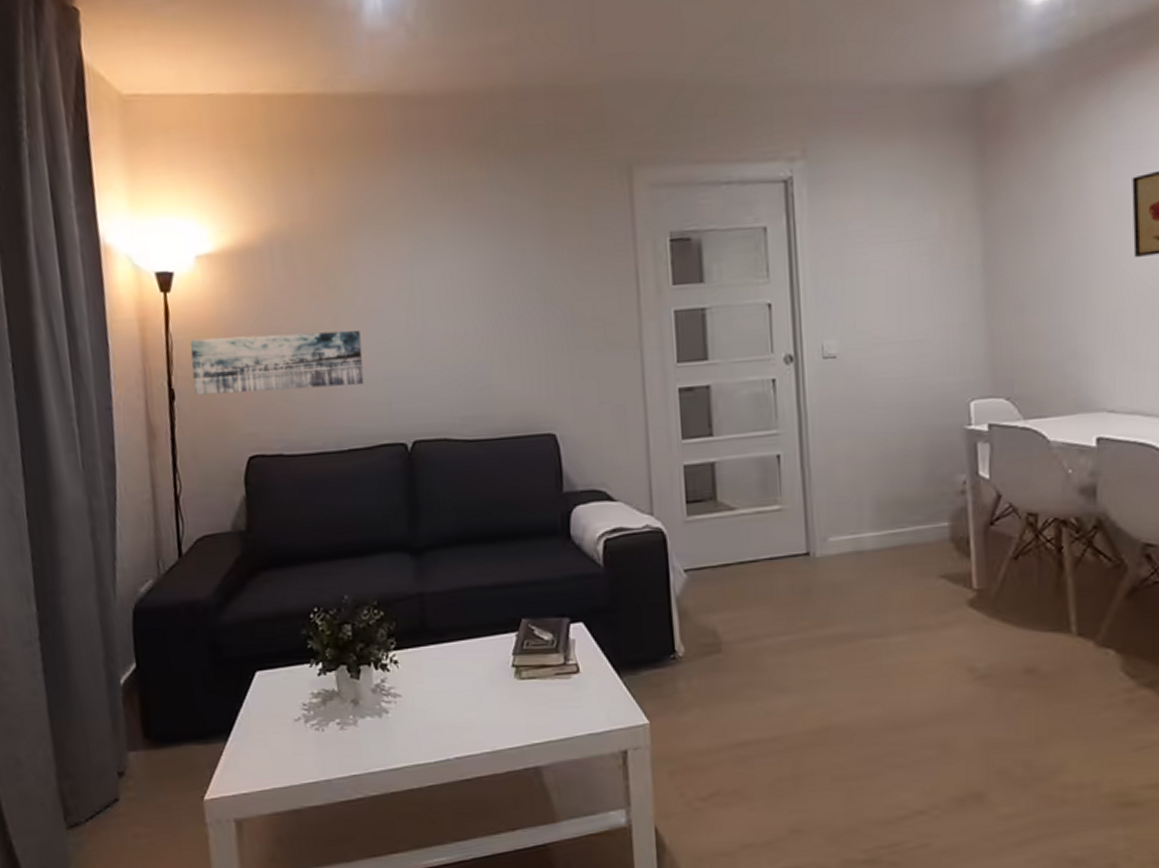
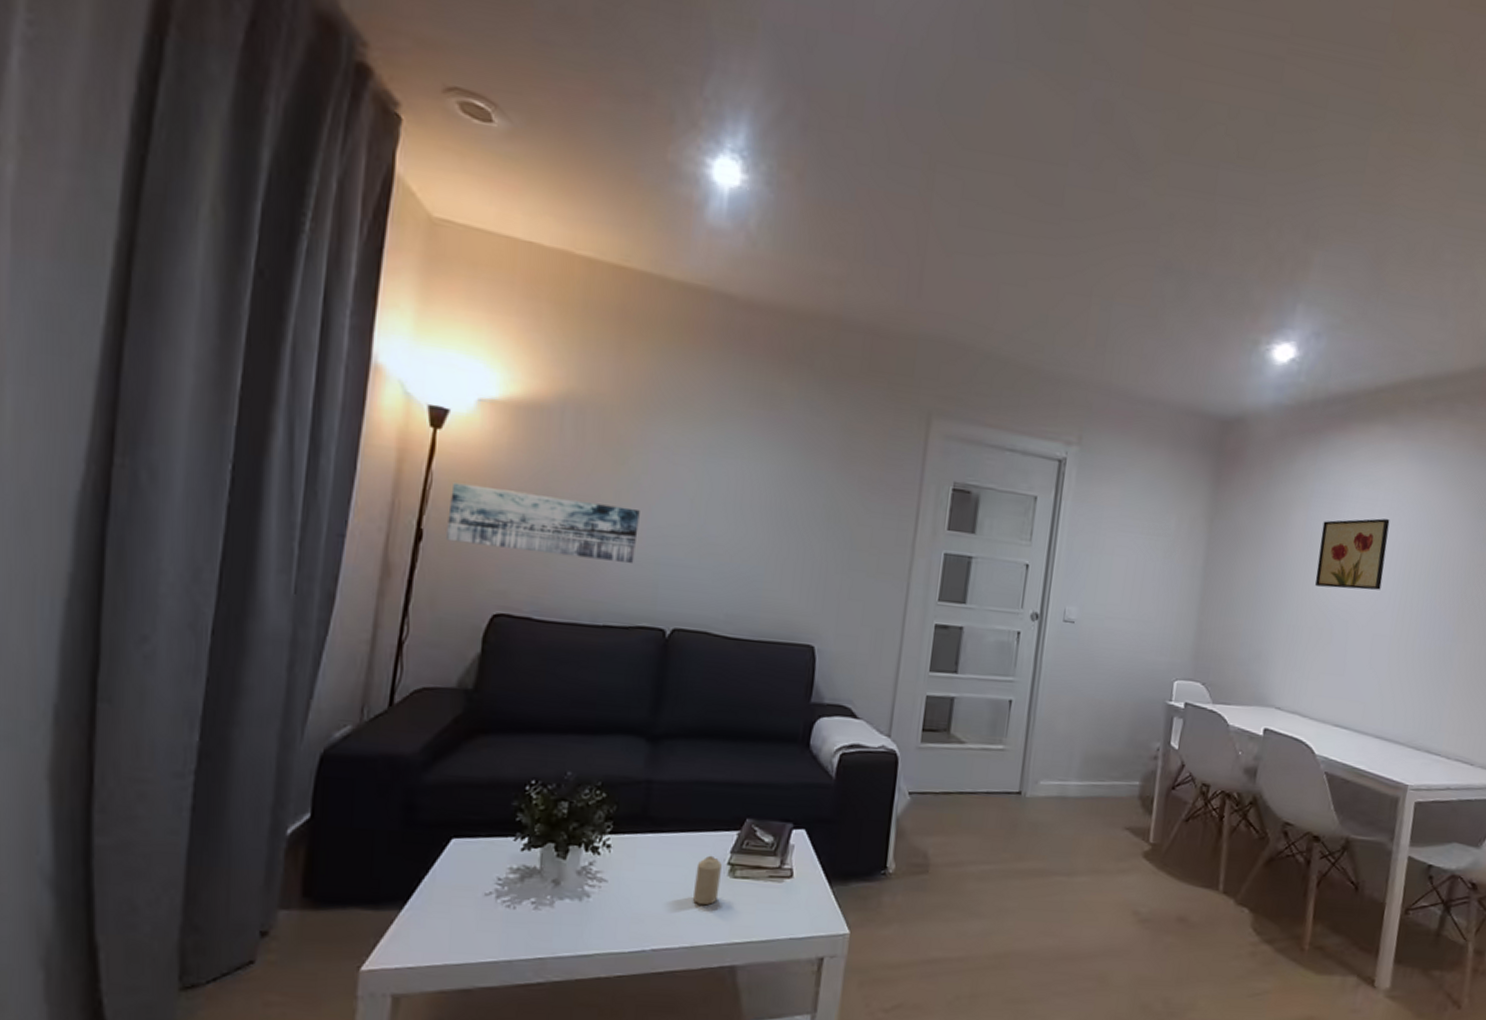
candle: none [482,659,510,710] -> present [693,855,722,906]

